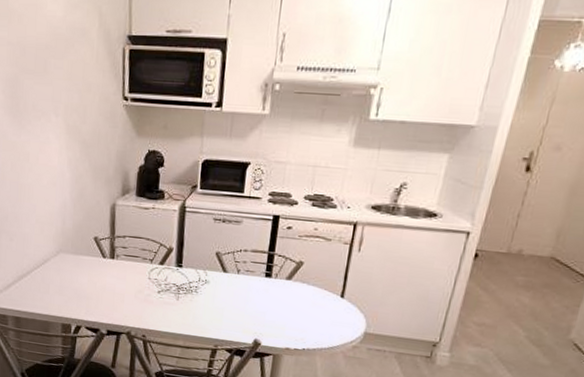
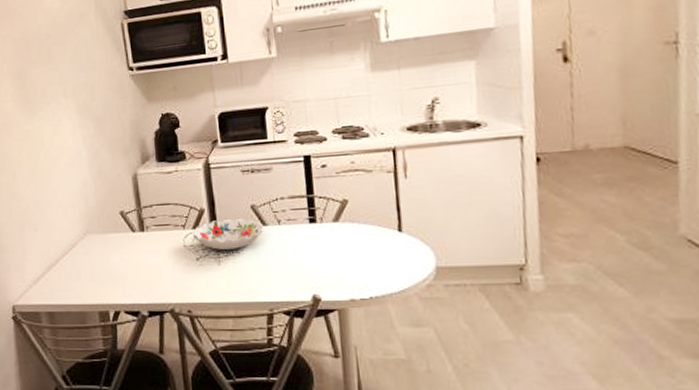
decorative bowl: none [158,260,224,289] -> present [192,218,264,250]

